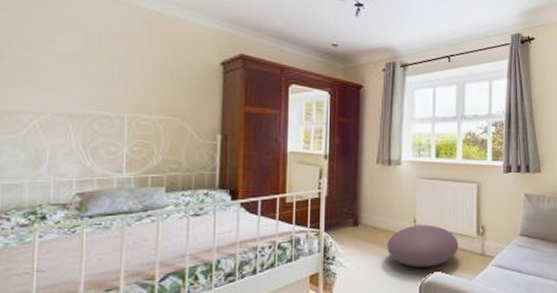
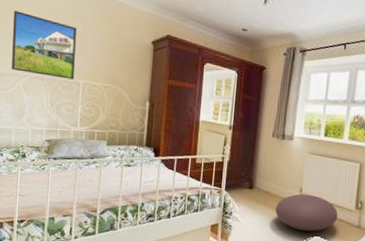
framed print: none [22,31,118,114] -> present [11,11,77,80]

